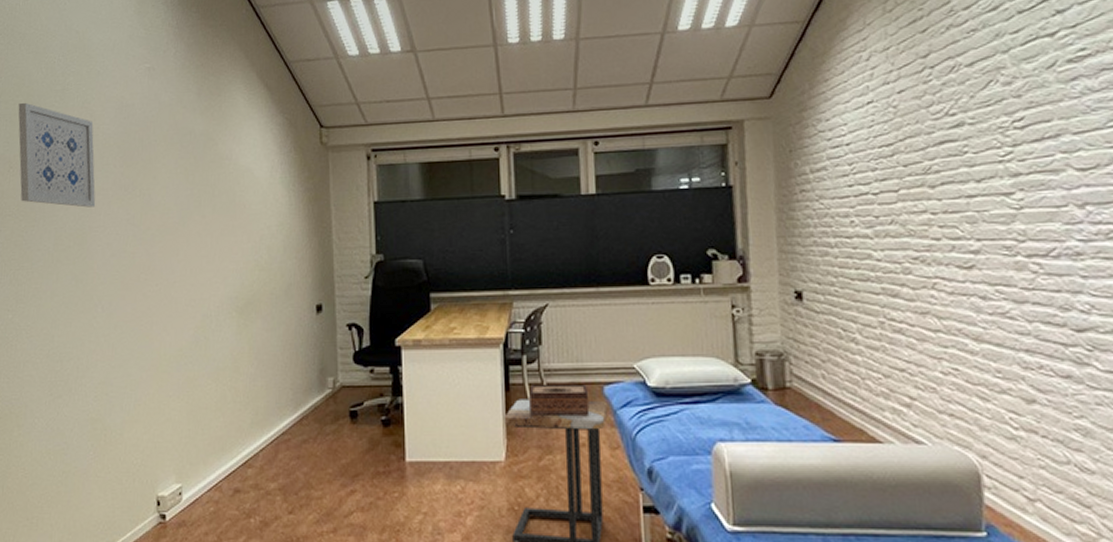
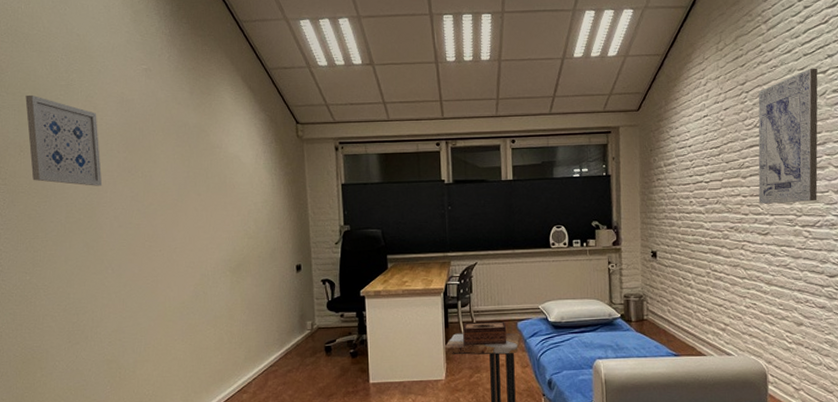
wall art: none [949,29,1051,225] -> present [758,68,818,204]

